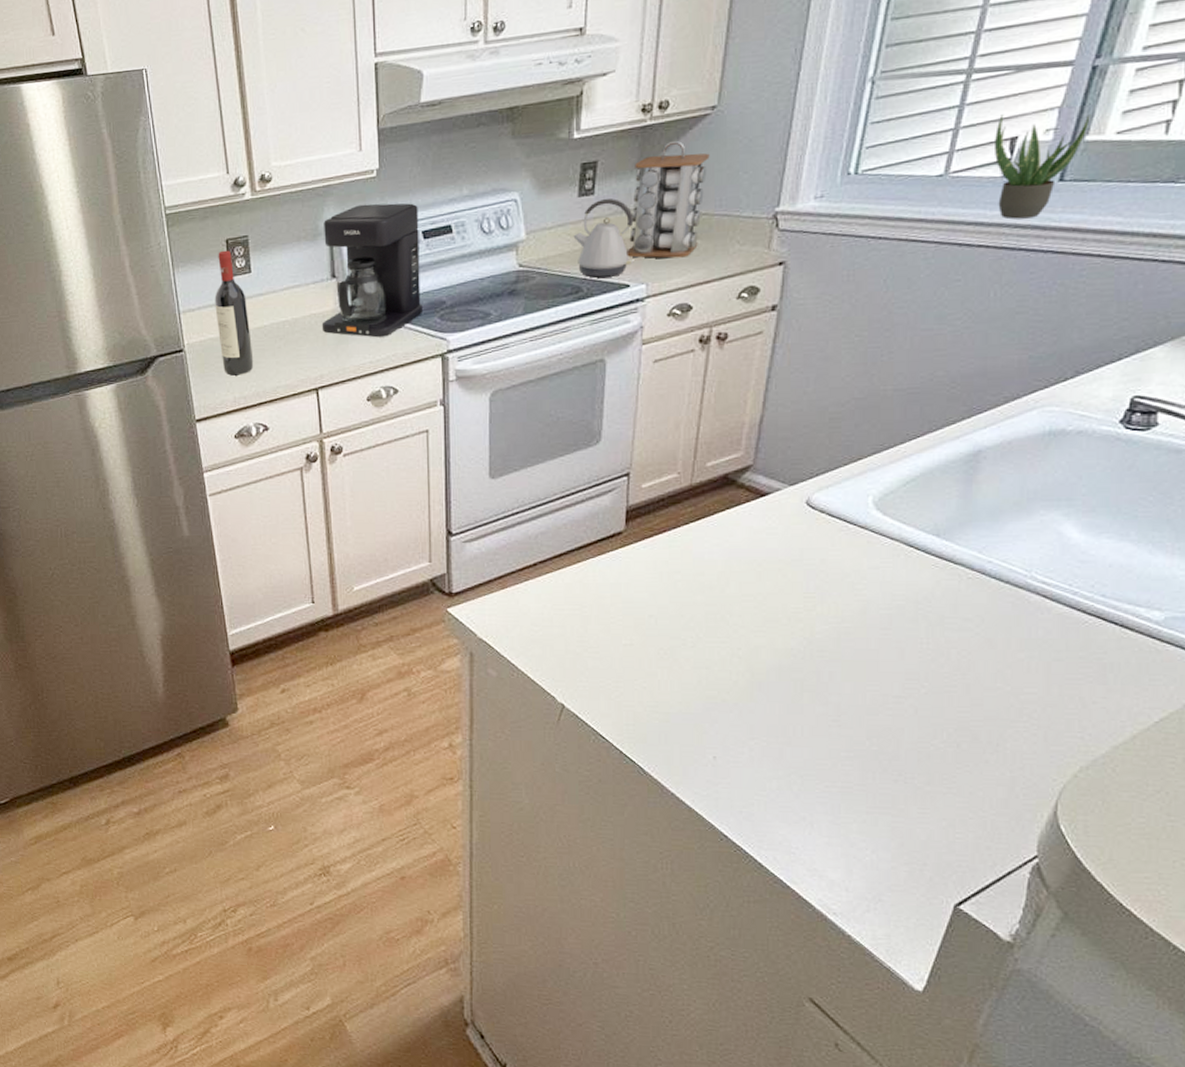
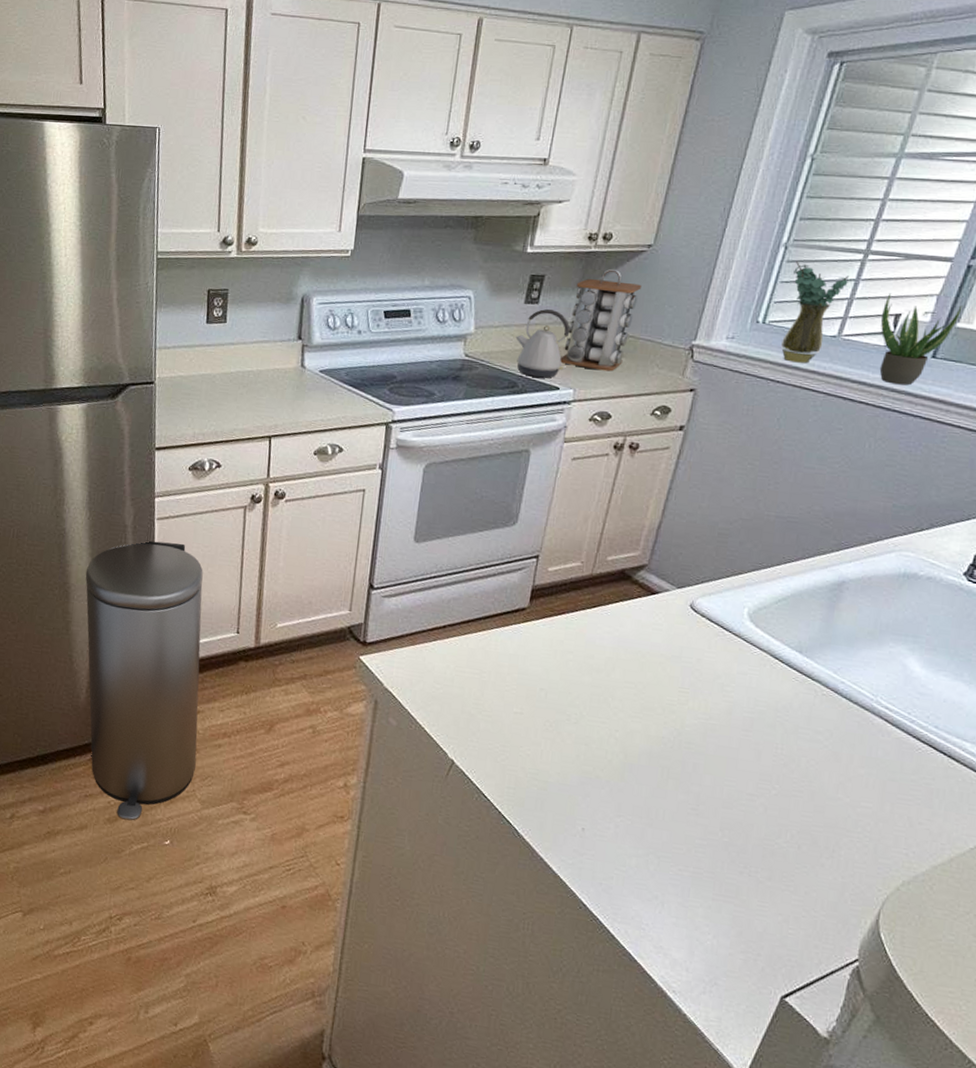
pedal bin: none [143,517,289,811] -> present [85,540,203,821]
wine bottle: present [214,250,254,376] -> none [188,299,219,414]
coffee maker: present [321,203,422,338] -> none [282,278,384,400]
vase: none [880,96,951,214] -> present [781,262,849,364]

